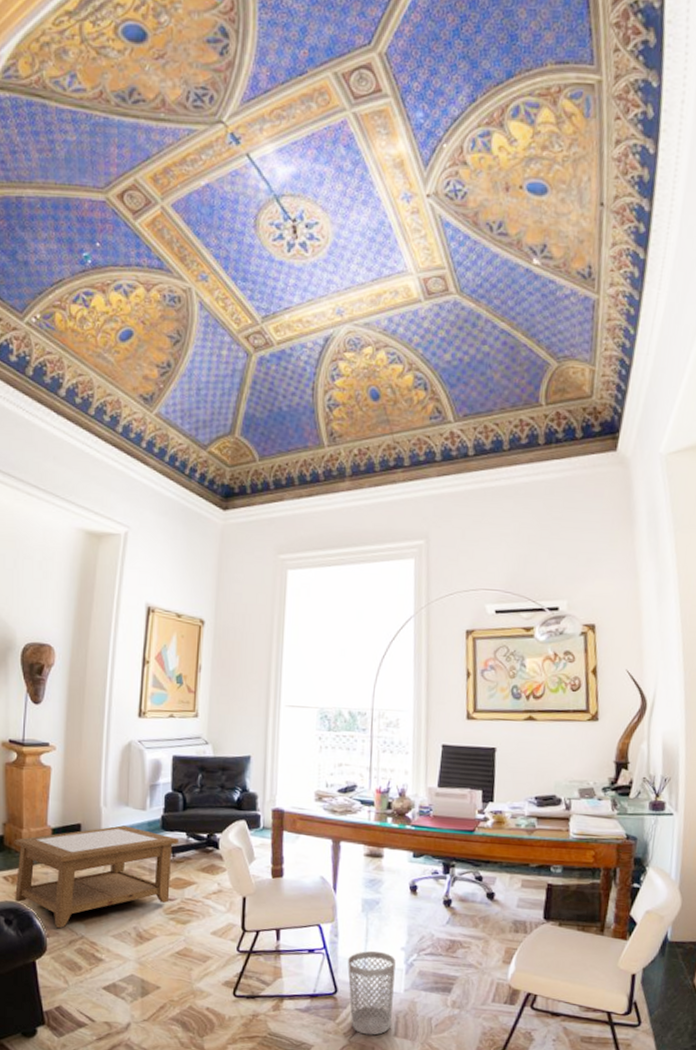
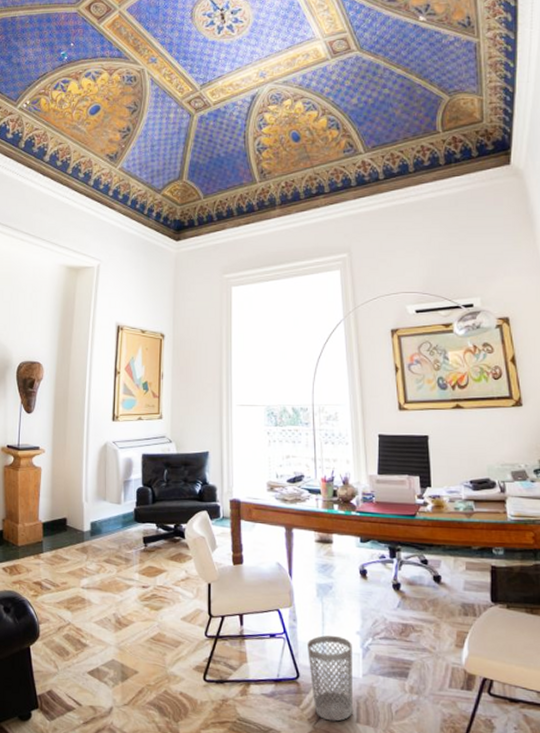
coffee table: present [14,825,178,928] -> none [11,519,149,615]

